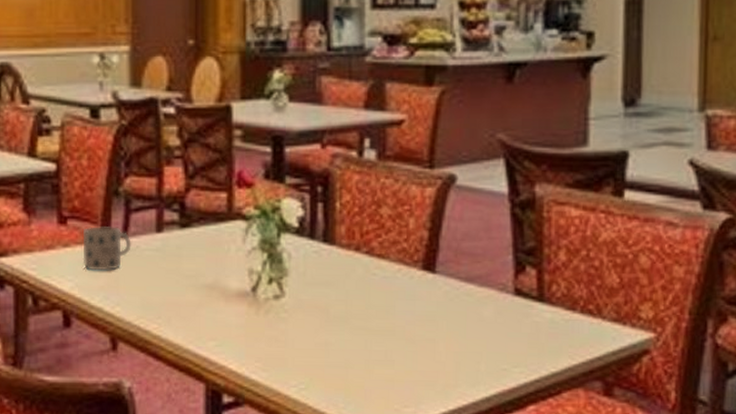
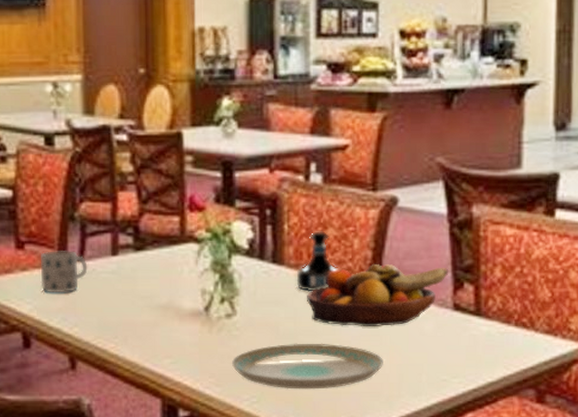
plate: none [280,327,439,377] -> present [232,343,383,390]
tequila bottle: none [348,209,394,273] -> present [296,231,339,292]
fruit bowl: none [359,244,510,311] -> present [307,263,449,326]

